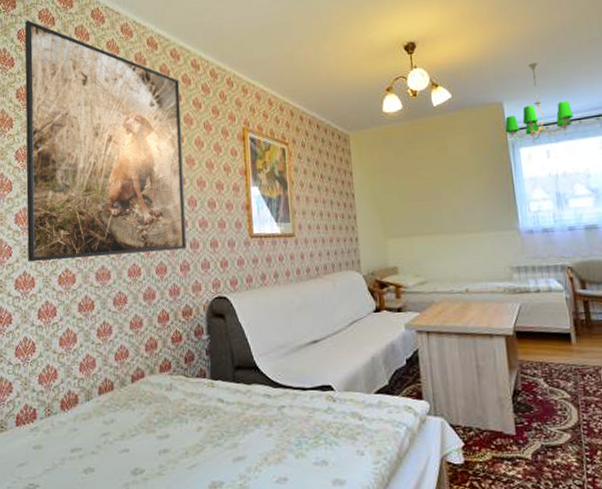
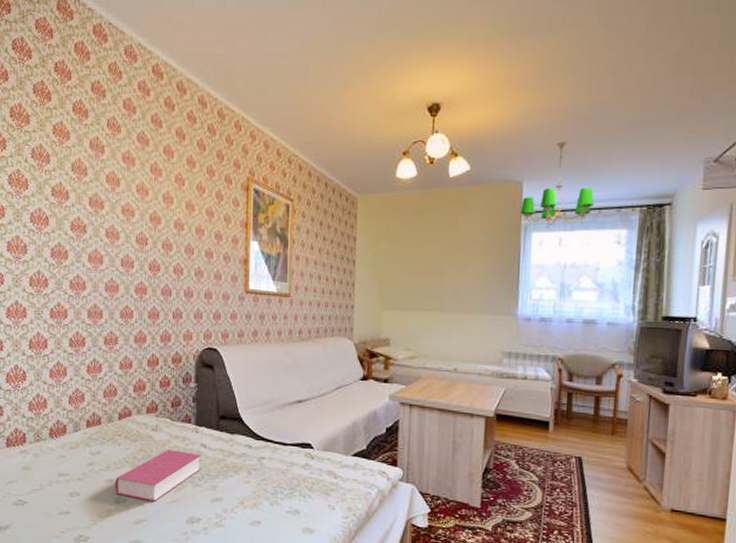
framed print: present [24,20,187,262] -> none [19,29,185,297]
book: none [131,409,220,469] -> present [115,450,201,502]

